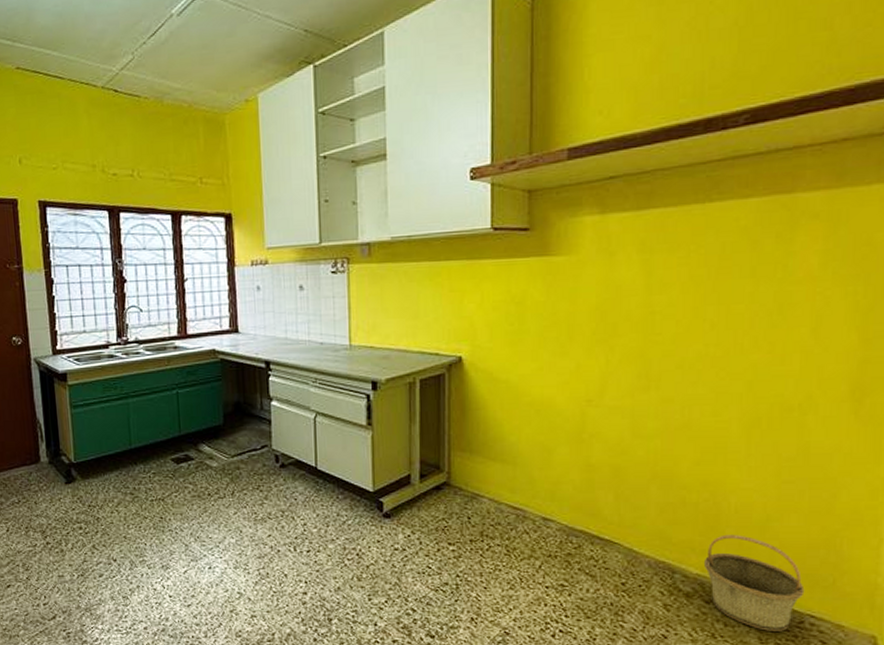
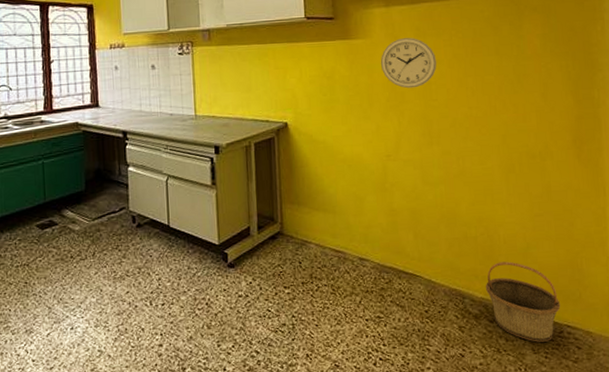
wall clock: none [587,254,666,319] -> present [380,38,437,89]

